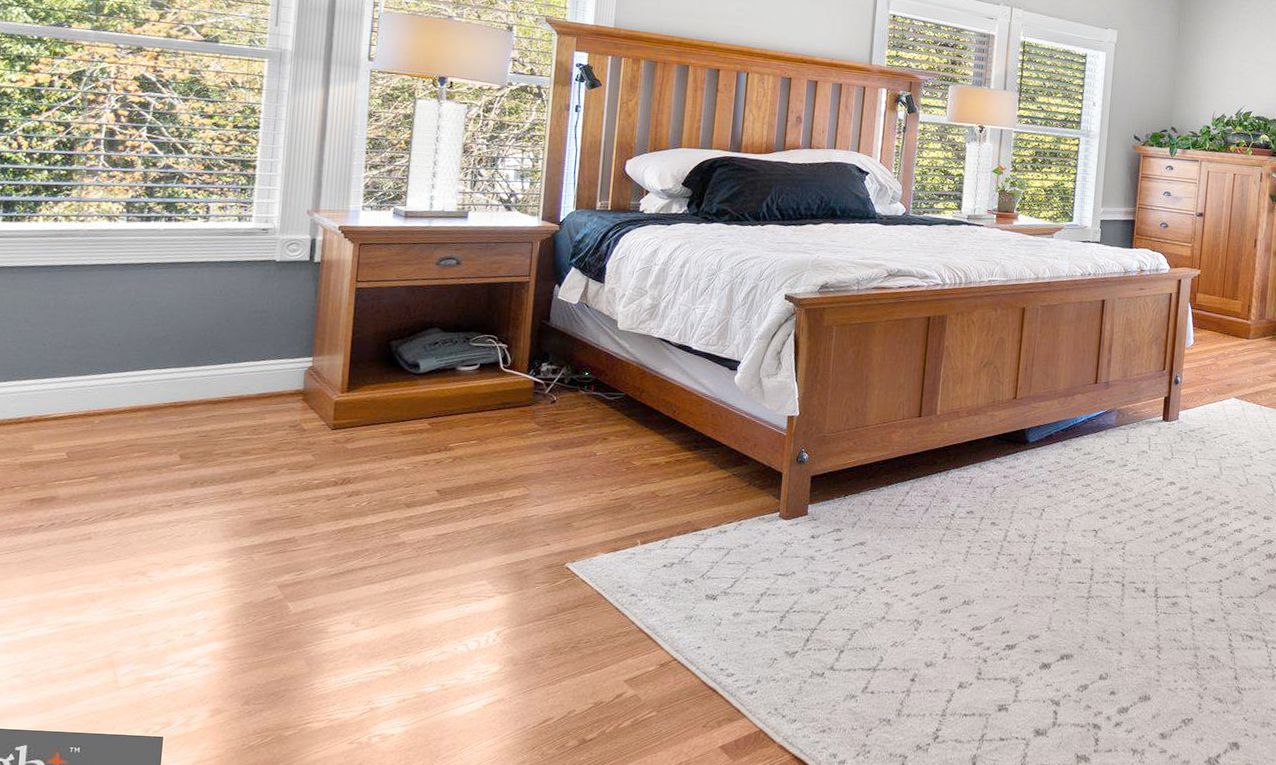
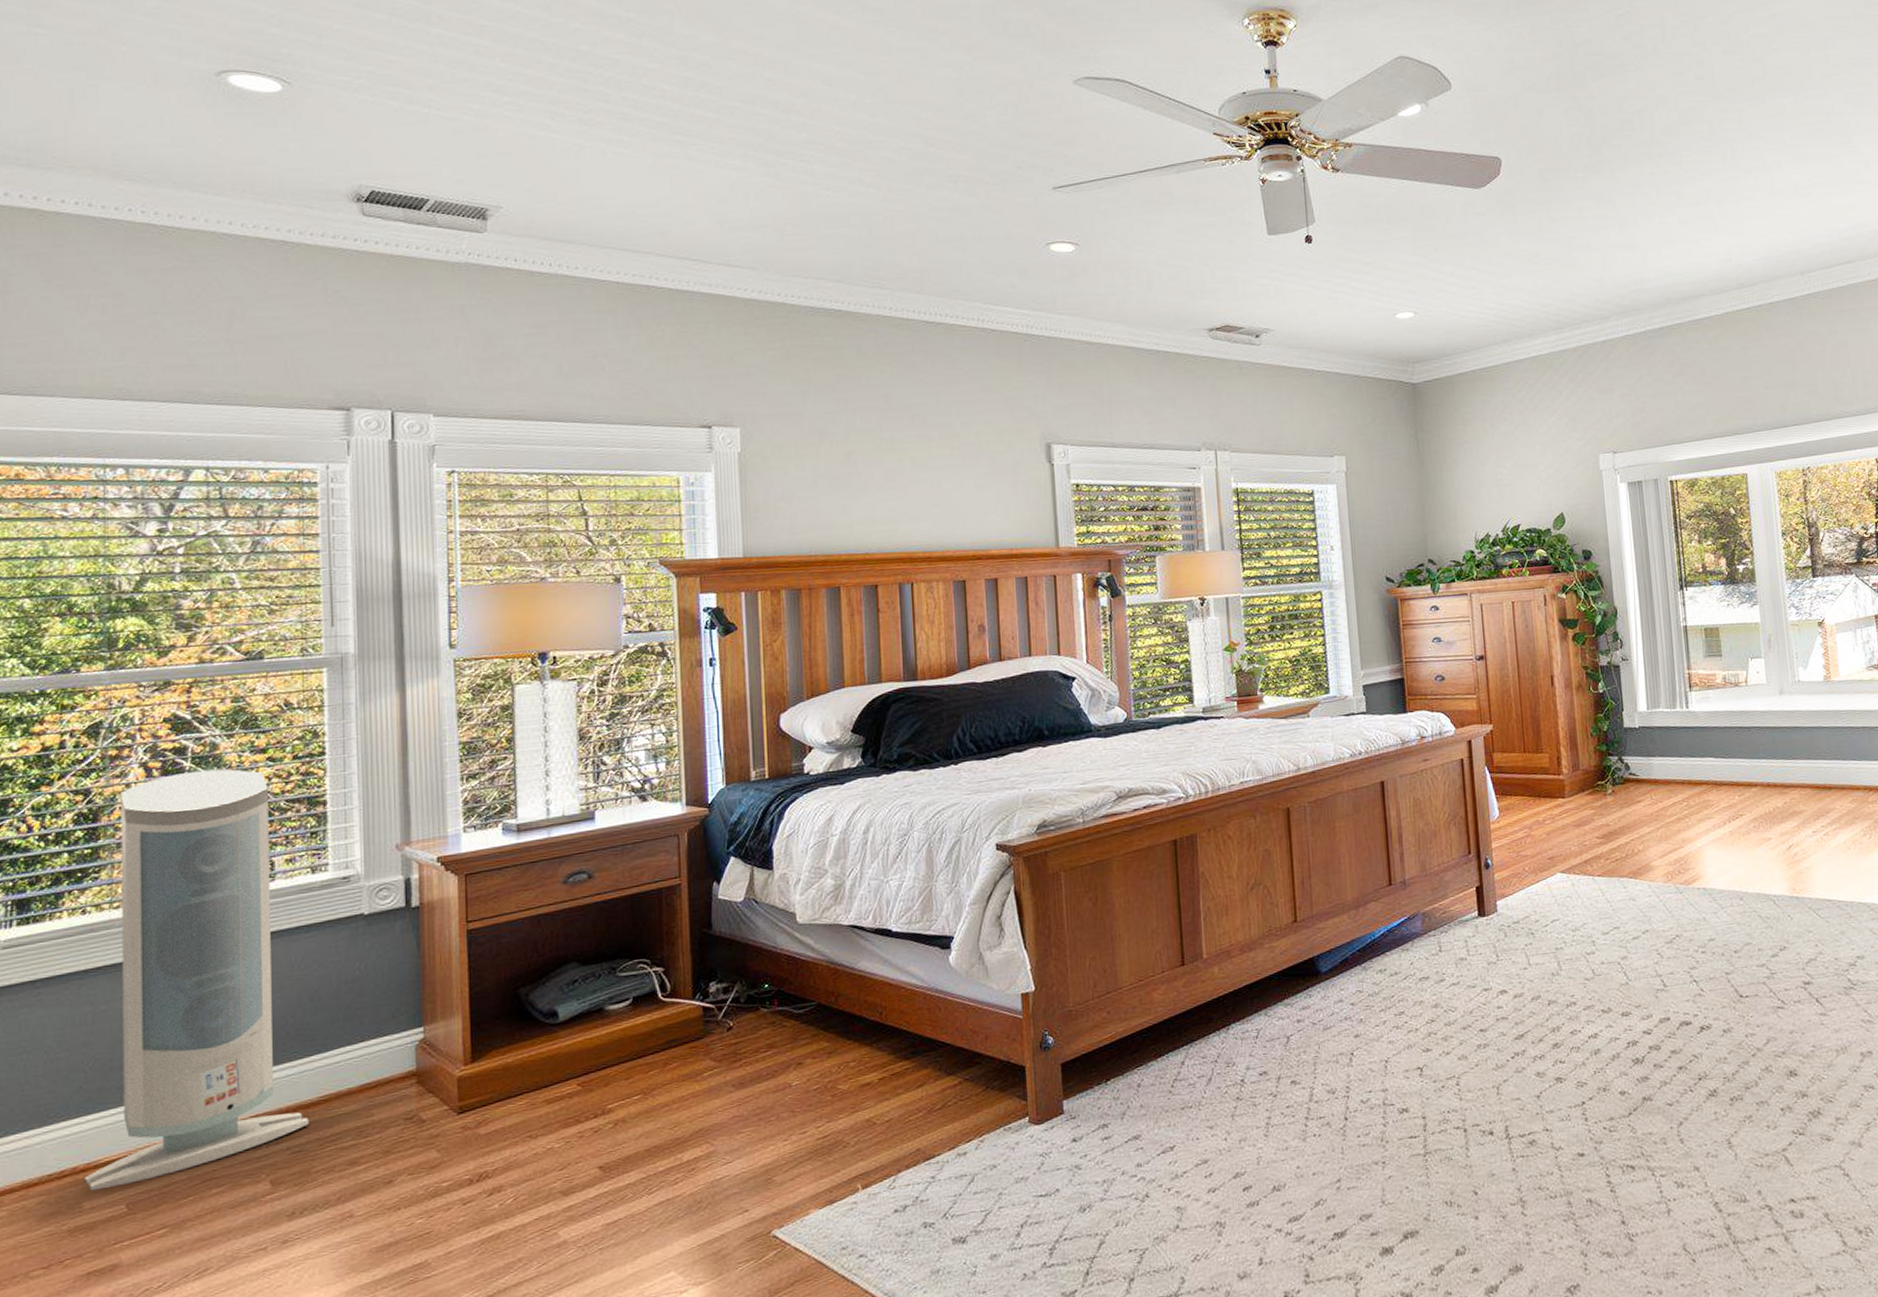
air purifier: none [36,123,216,438] -> present [84,769,309,1191]

